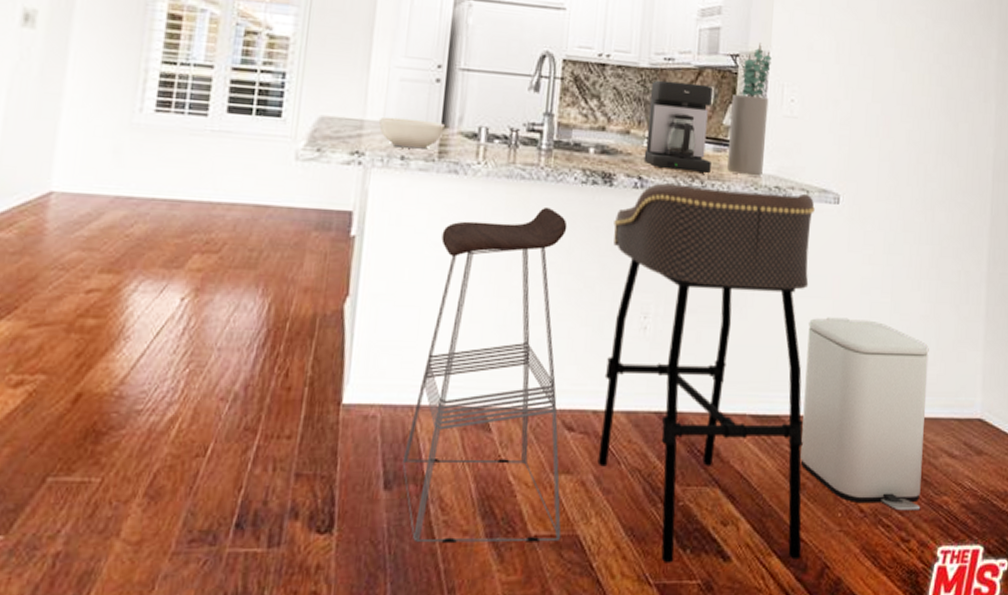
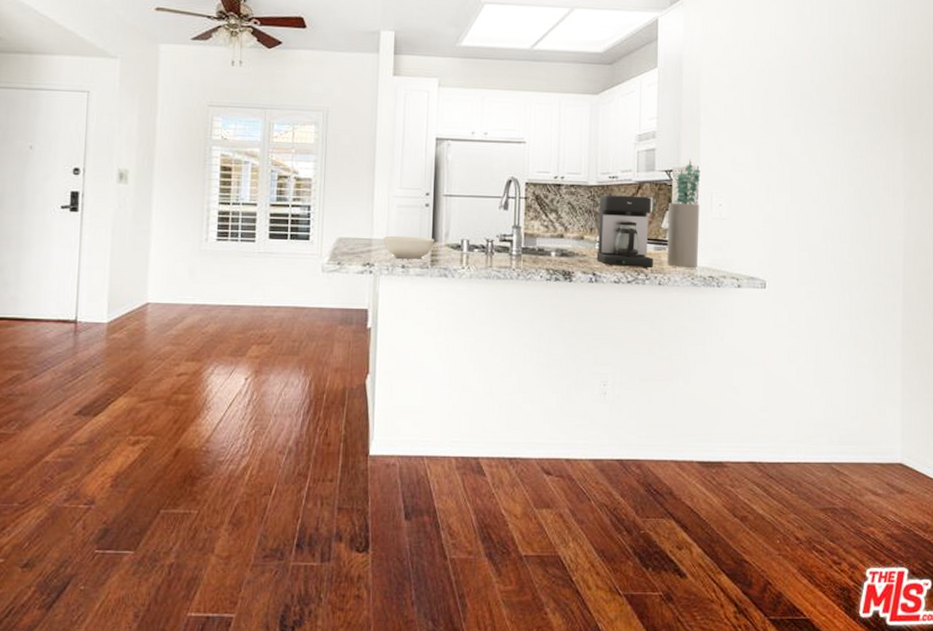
bar stool: present [402,206,568,543] -> none [418,300,546,561]
bar stool: present [597,183,815,563] -> none [572,277,746,579]
pedal bin: present [800,317,929,512] -> none [742,381,852,540]

